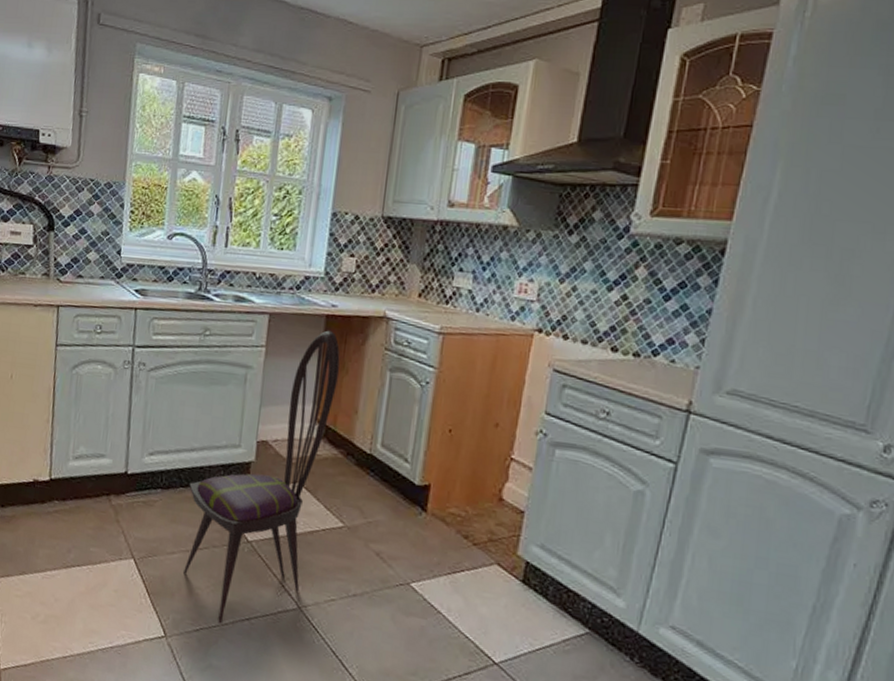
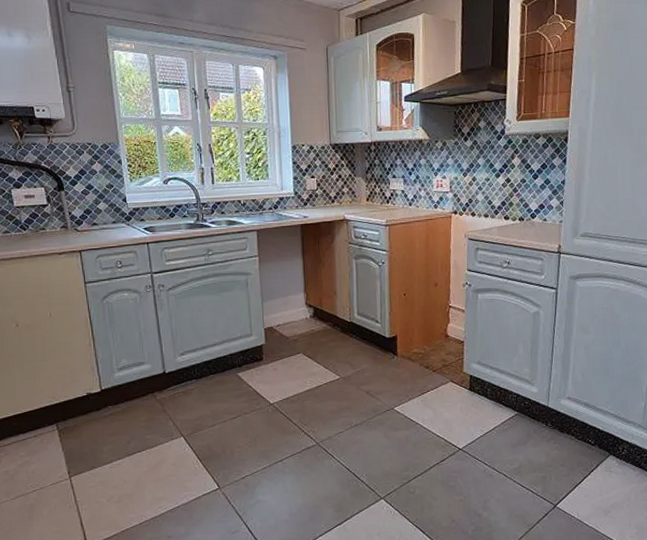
dining chair: present [184,330,340,624] -> none [217,236,318,469]

